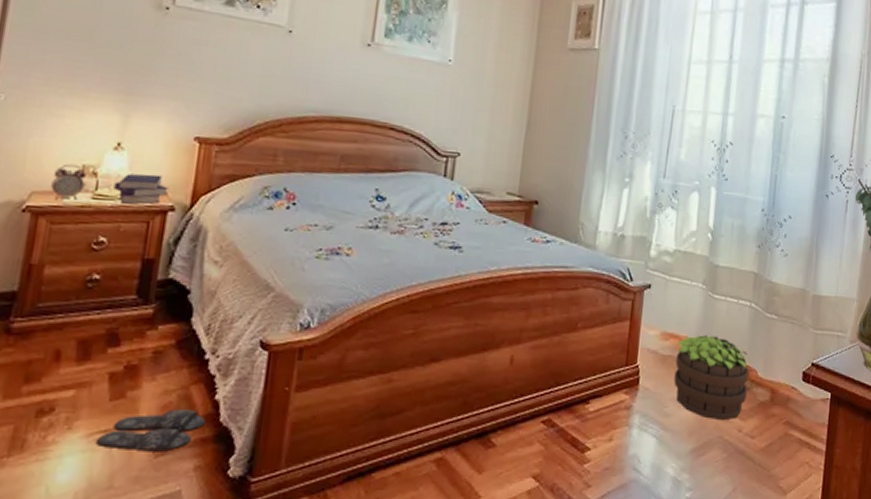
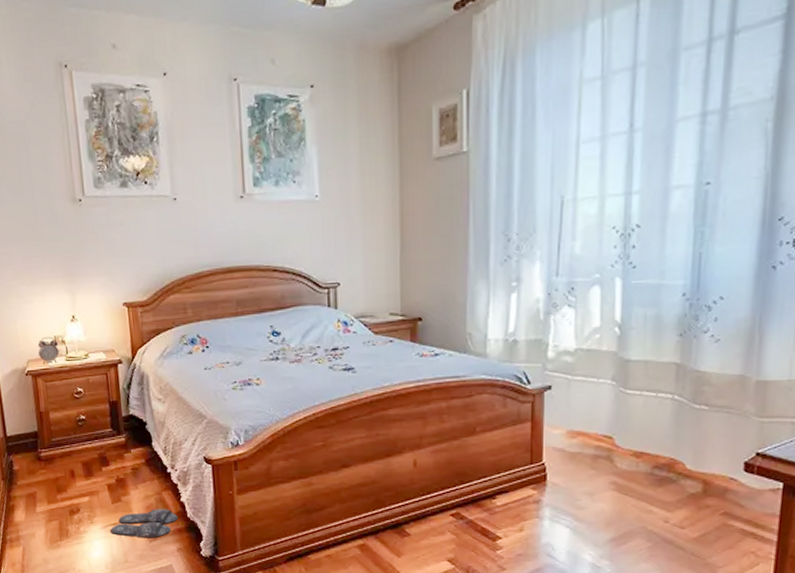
book: present [113,174,168,204] -> none [77,336,115,362]
potted plant: present [674,335,751,421] -> none [585,431,676,512]

